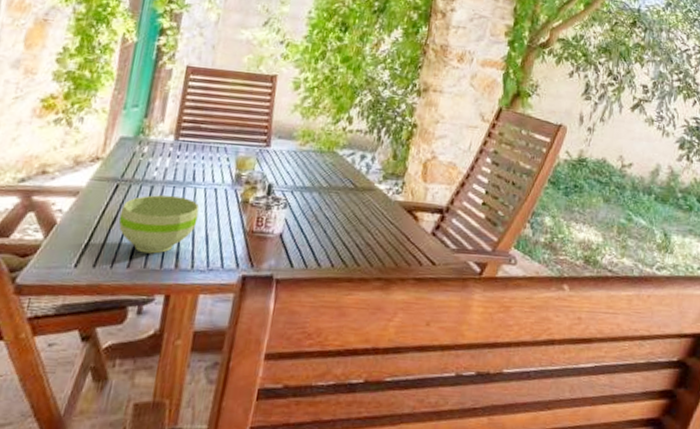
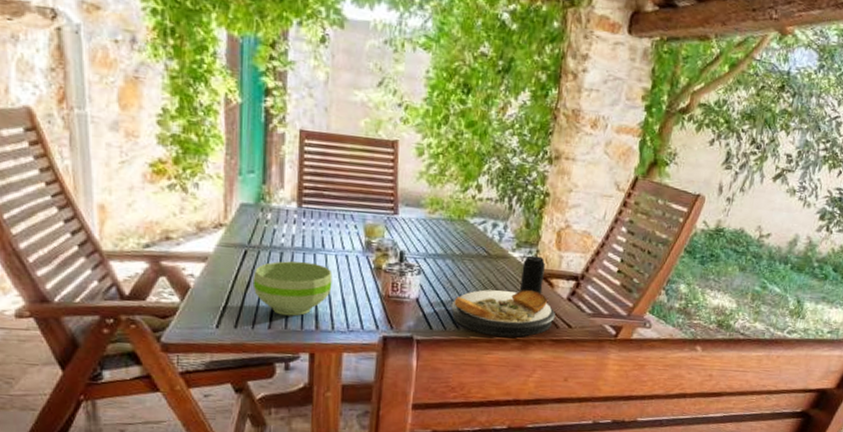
plate: none [314,223,419,276] -> present [451,289,555,337]
beverage can: none [385,187,411,229] -> present [520,255,545,294]

